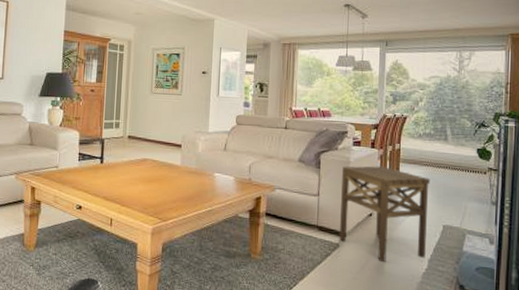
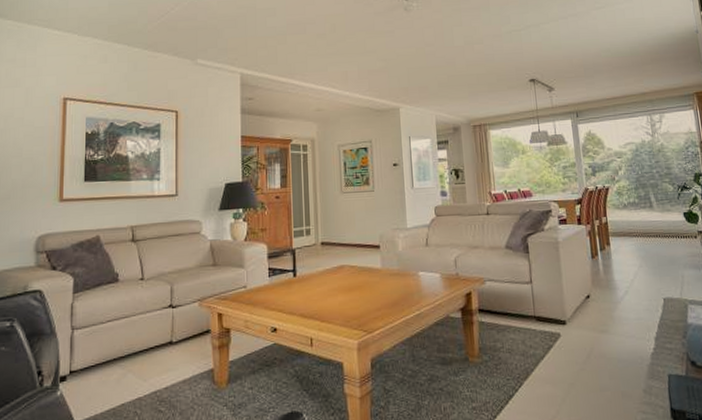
side table: present [340,166,431,263] -> none [552,243,651,348]

